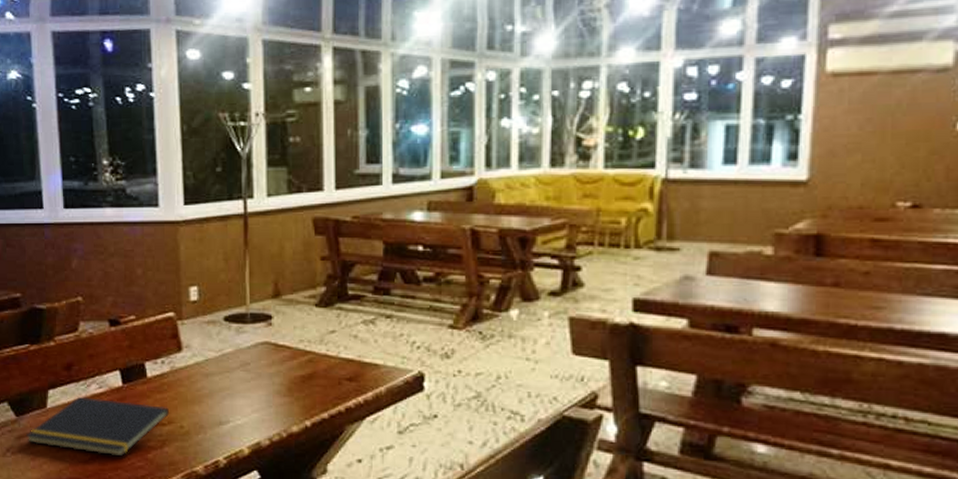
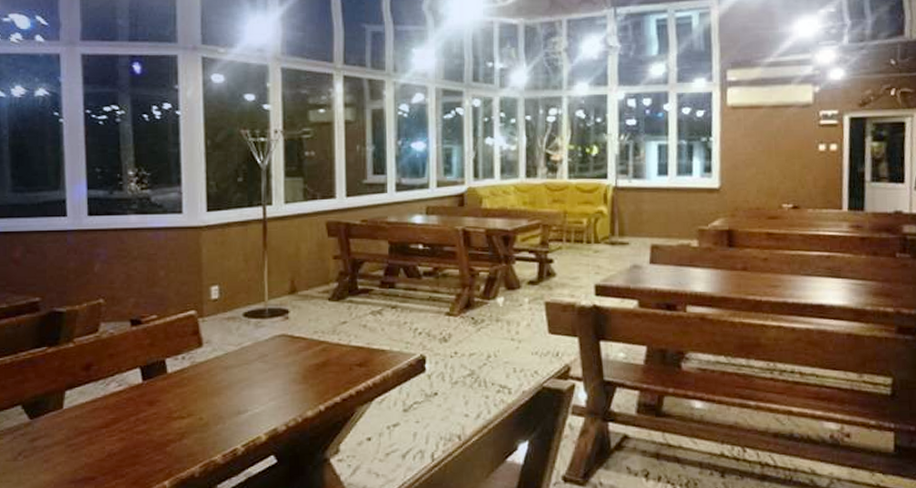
notepad: present [25,396,169,457] -> none [39,395,188,452]

